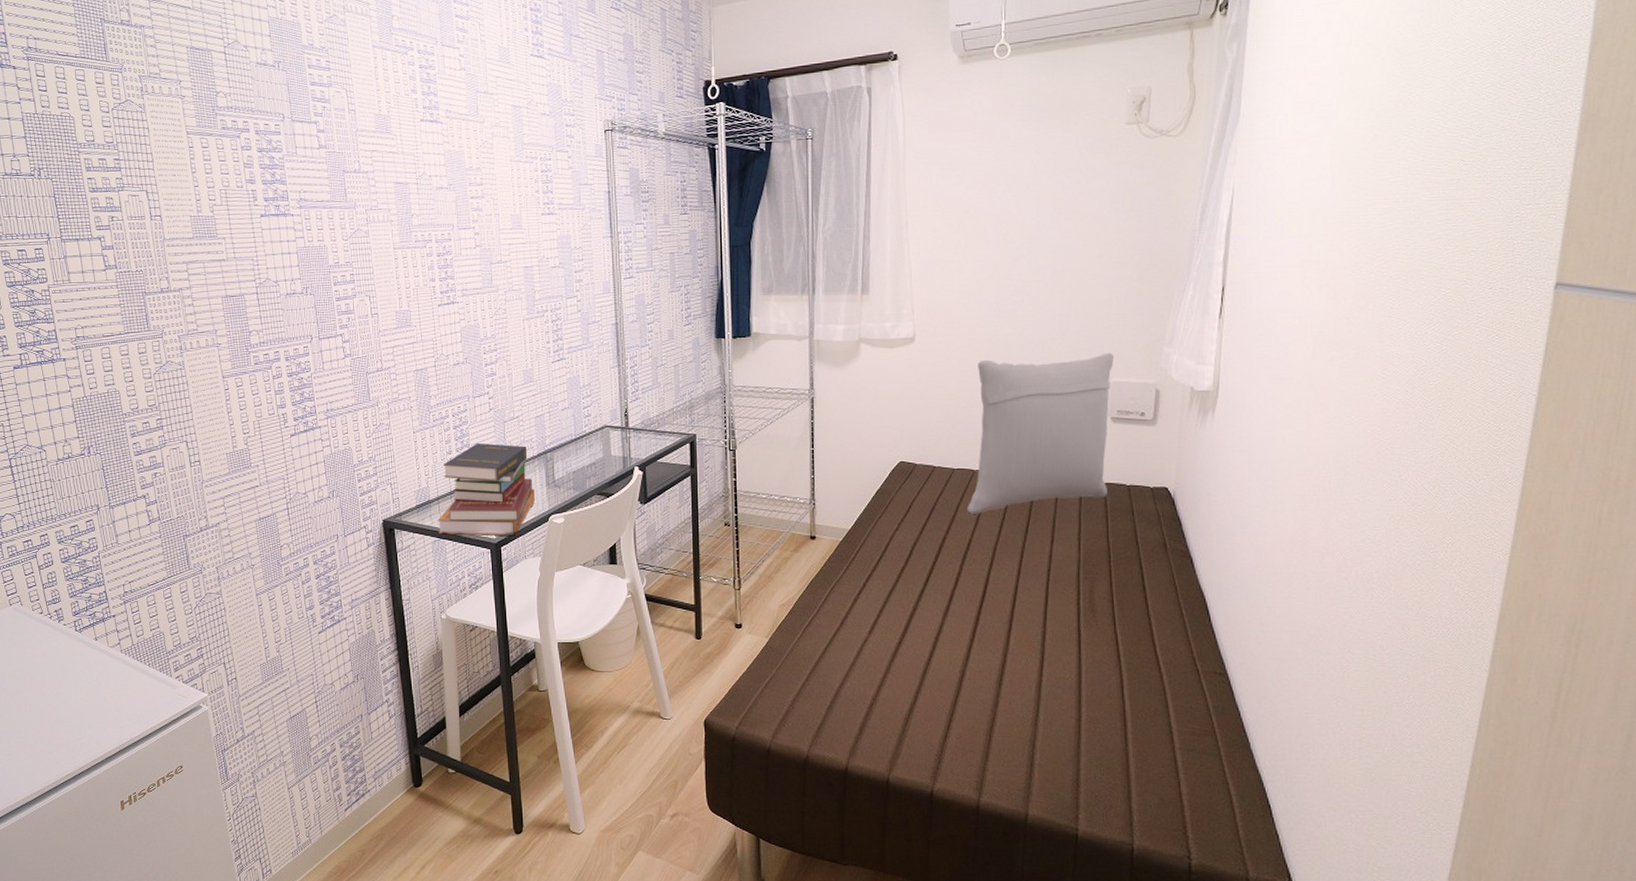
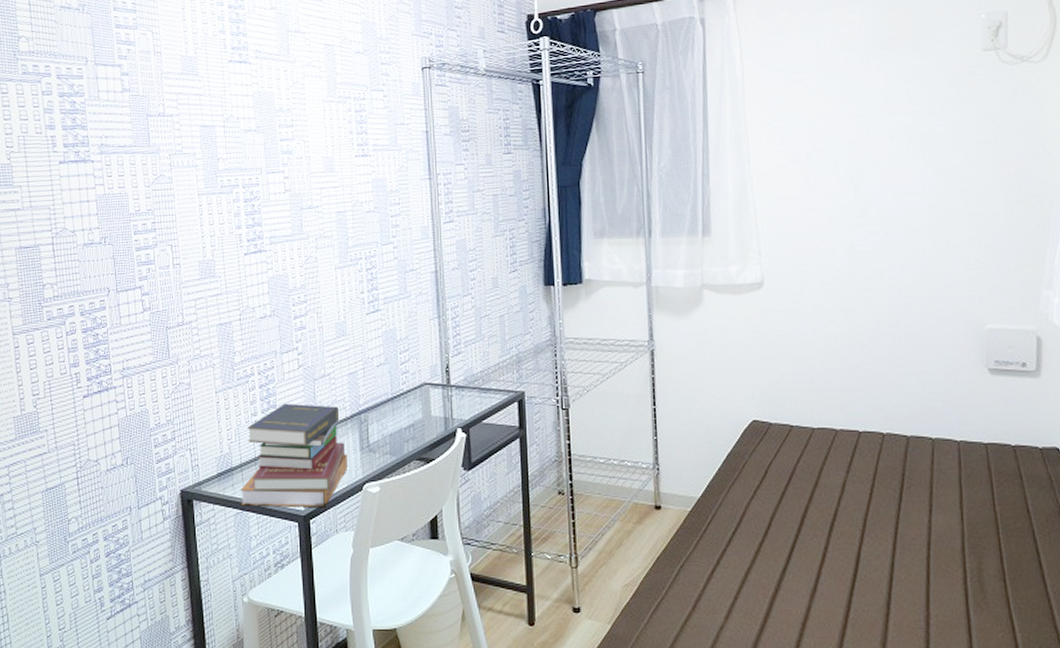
pillow: present [966,353,1114,514] -> none [830,297,990,480]

